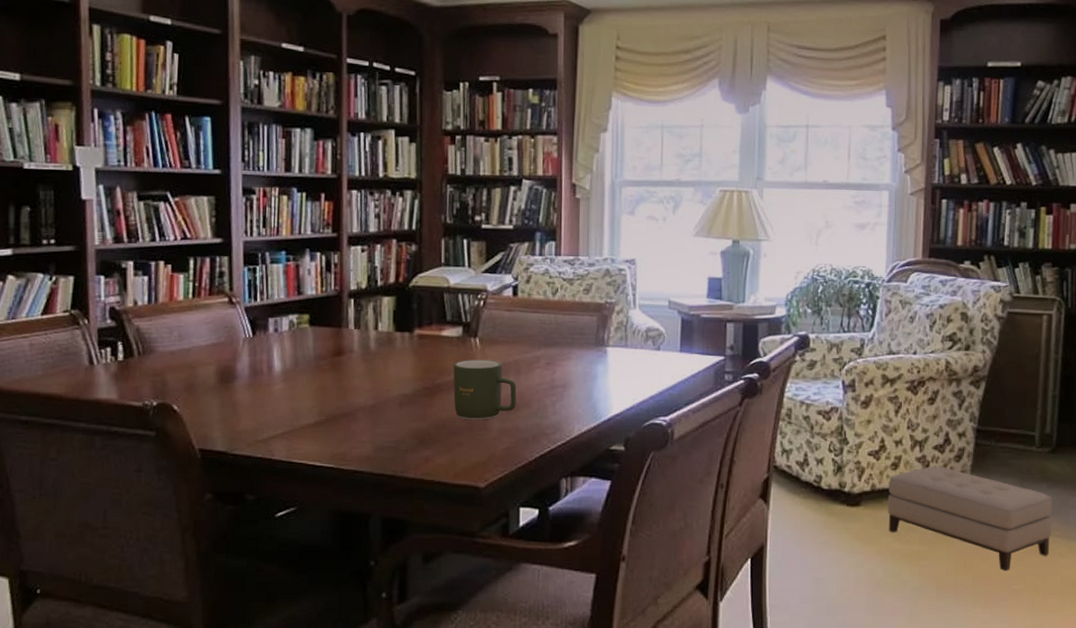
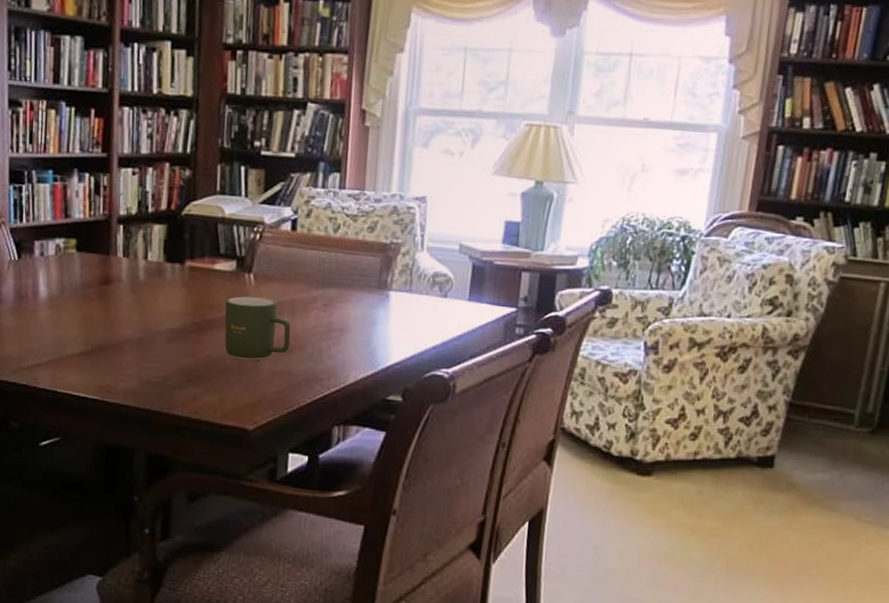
ottoman: present [887,467,1052,570] -> none [680,439,866,554]

